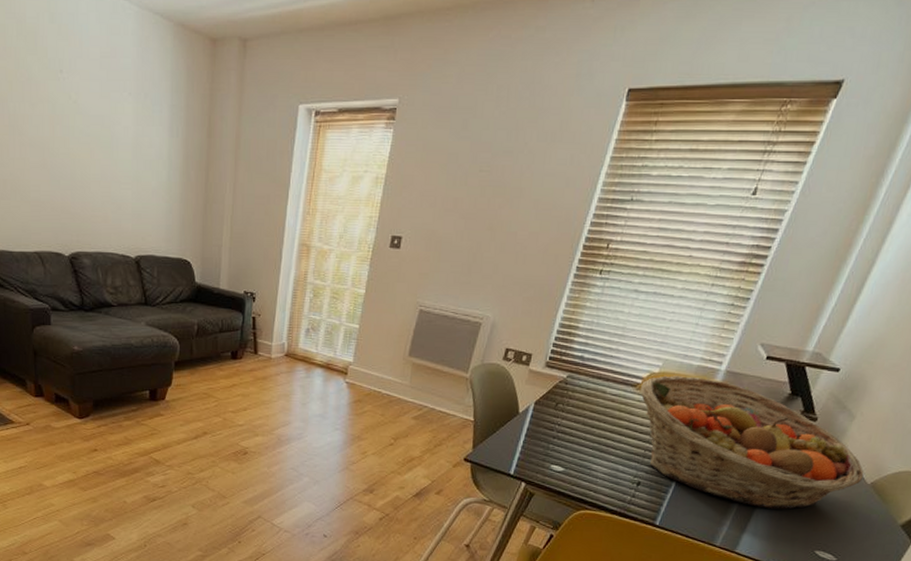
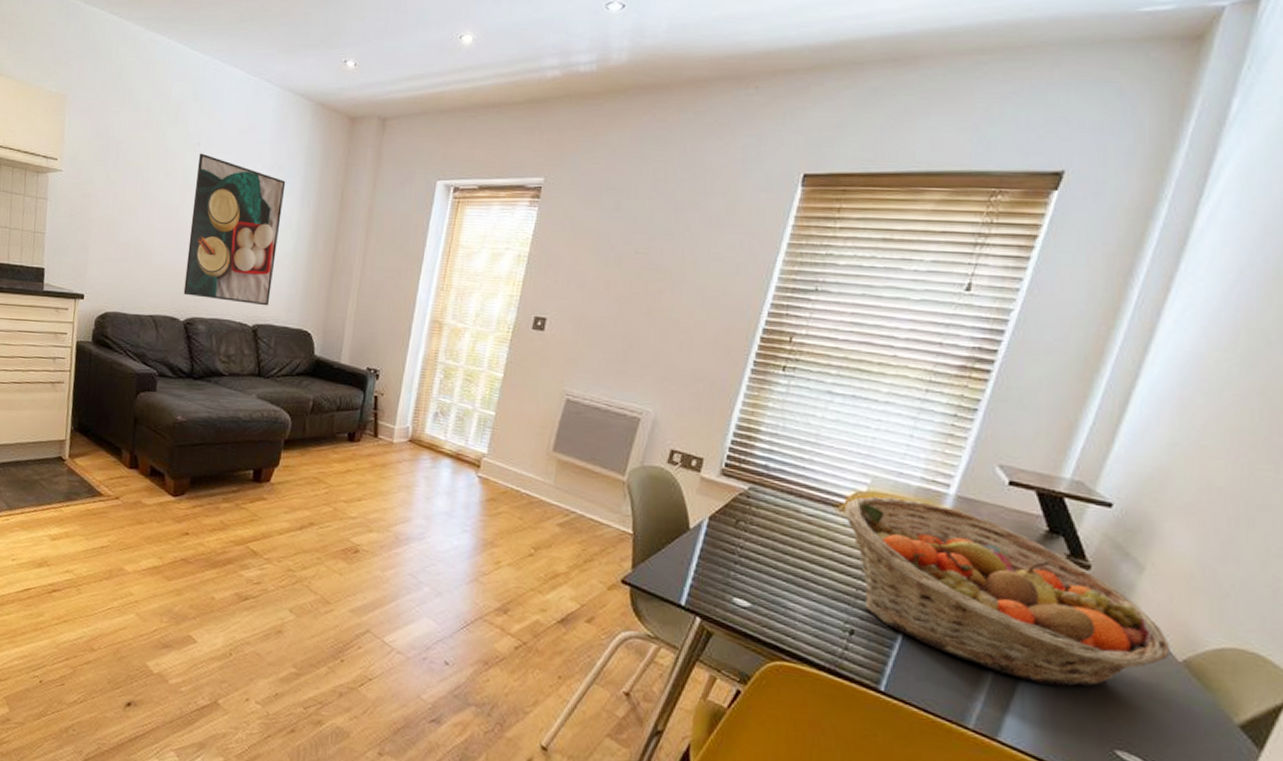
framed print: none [63,81,153,237] -> present [183,153,286,306]

